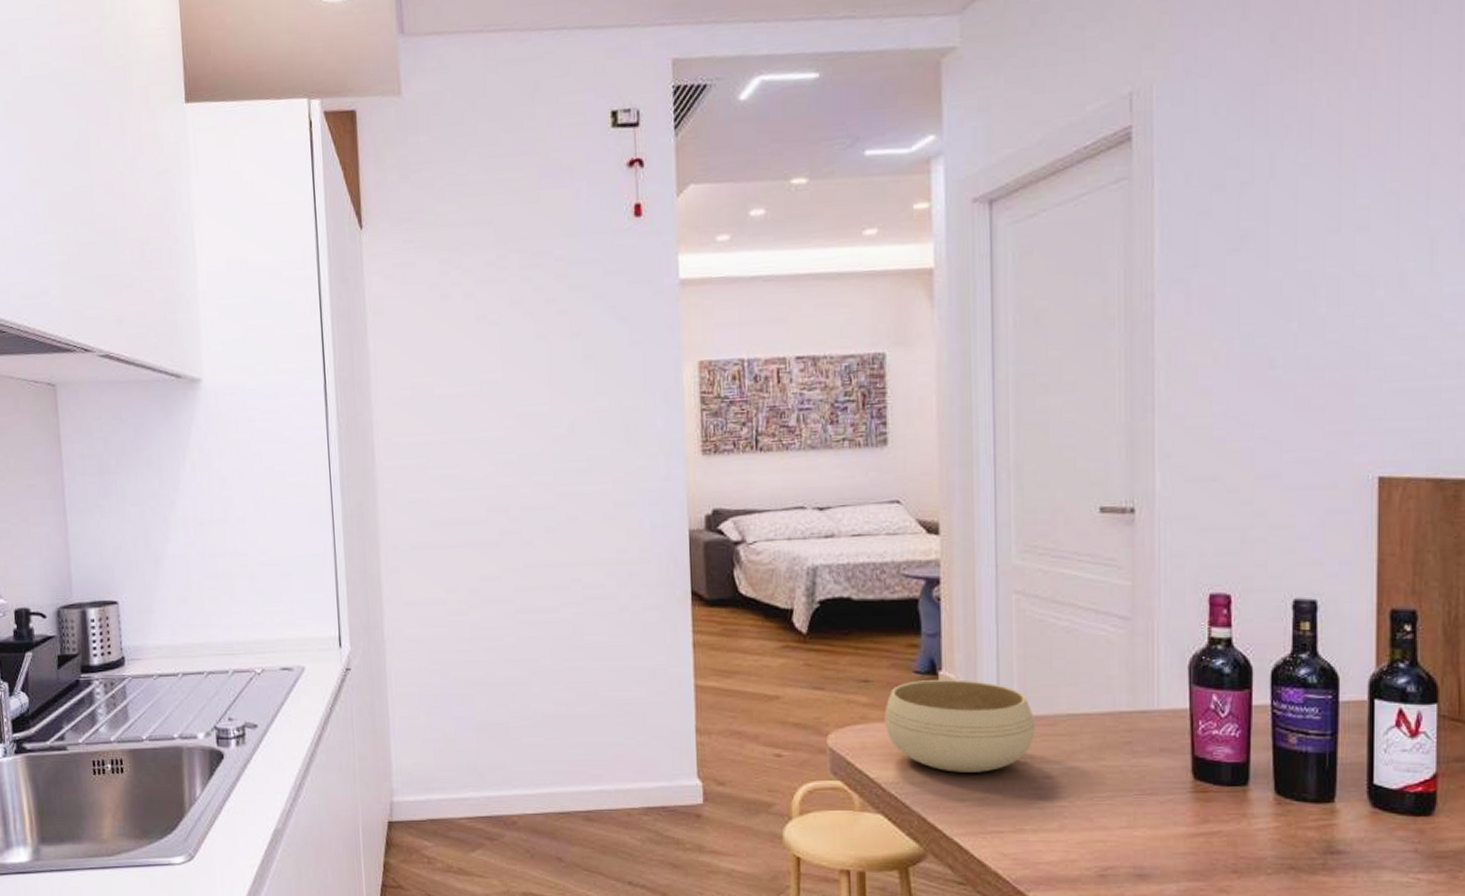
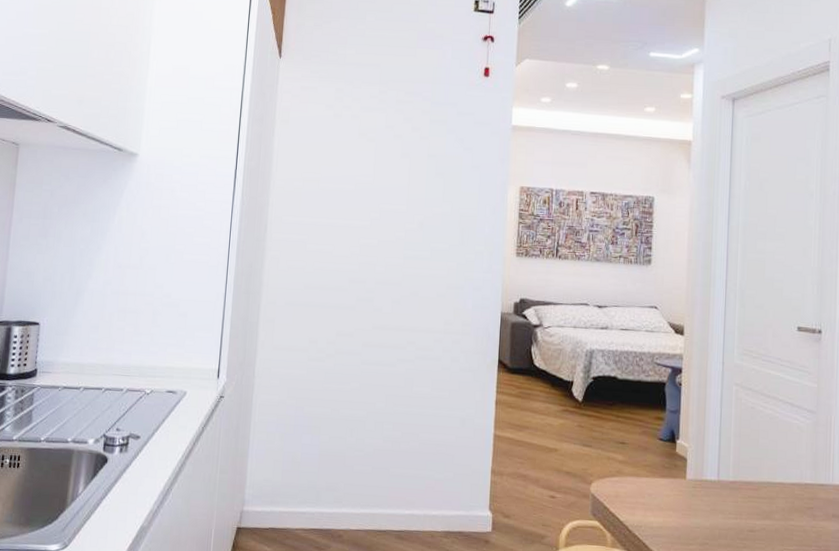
bowl: present [884,680,1036,773] -> none [634,446,745,523]

